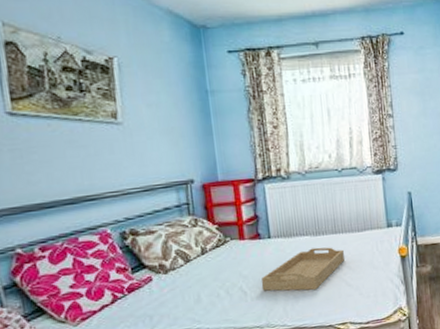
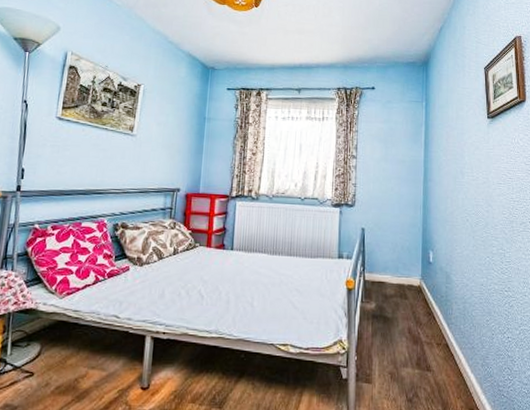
serving tray: present [261,247,344,291] -> none [217,266,295,307]

